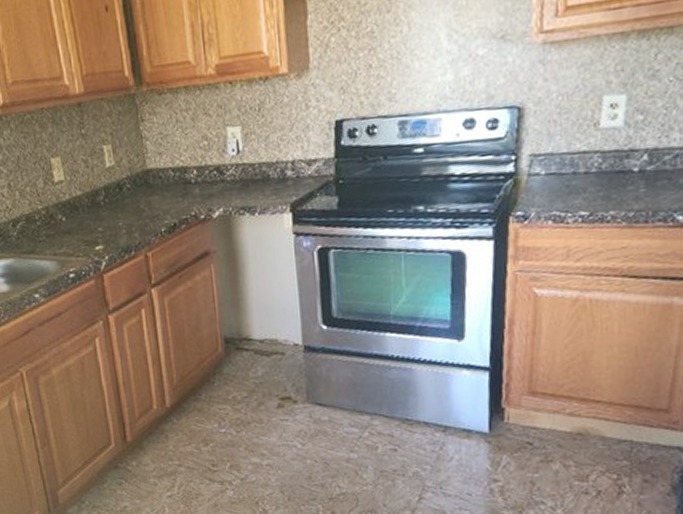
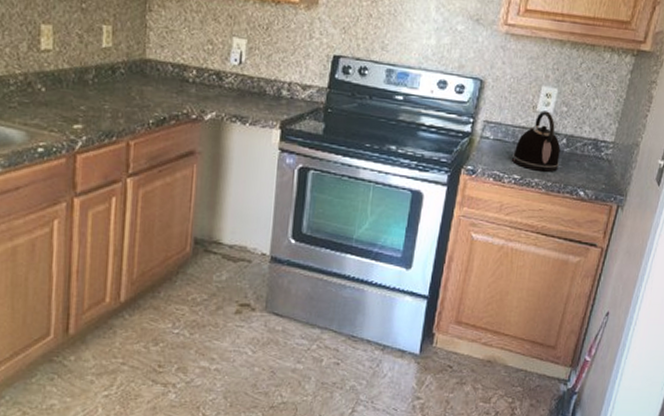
kettle: none [575,125,641,202] -> present [512,110,561,172]

